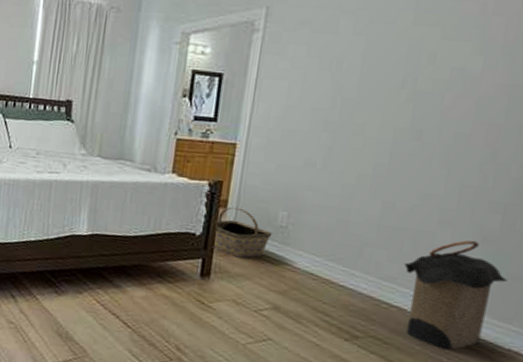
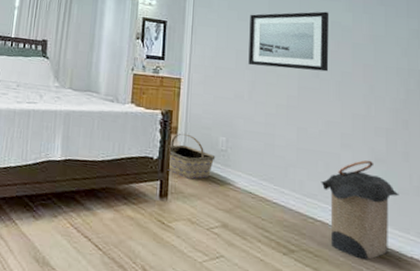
wall art: none [327,55,450,134] -> present [248,11,329,72]

